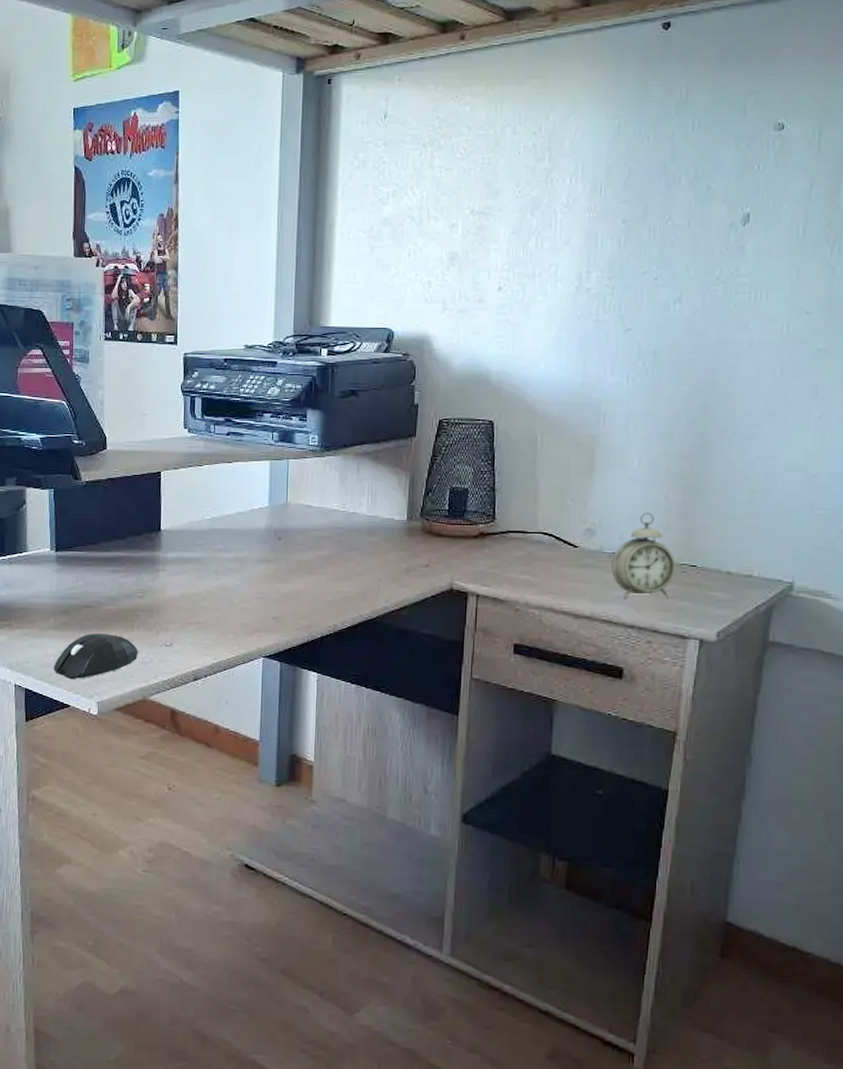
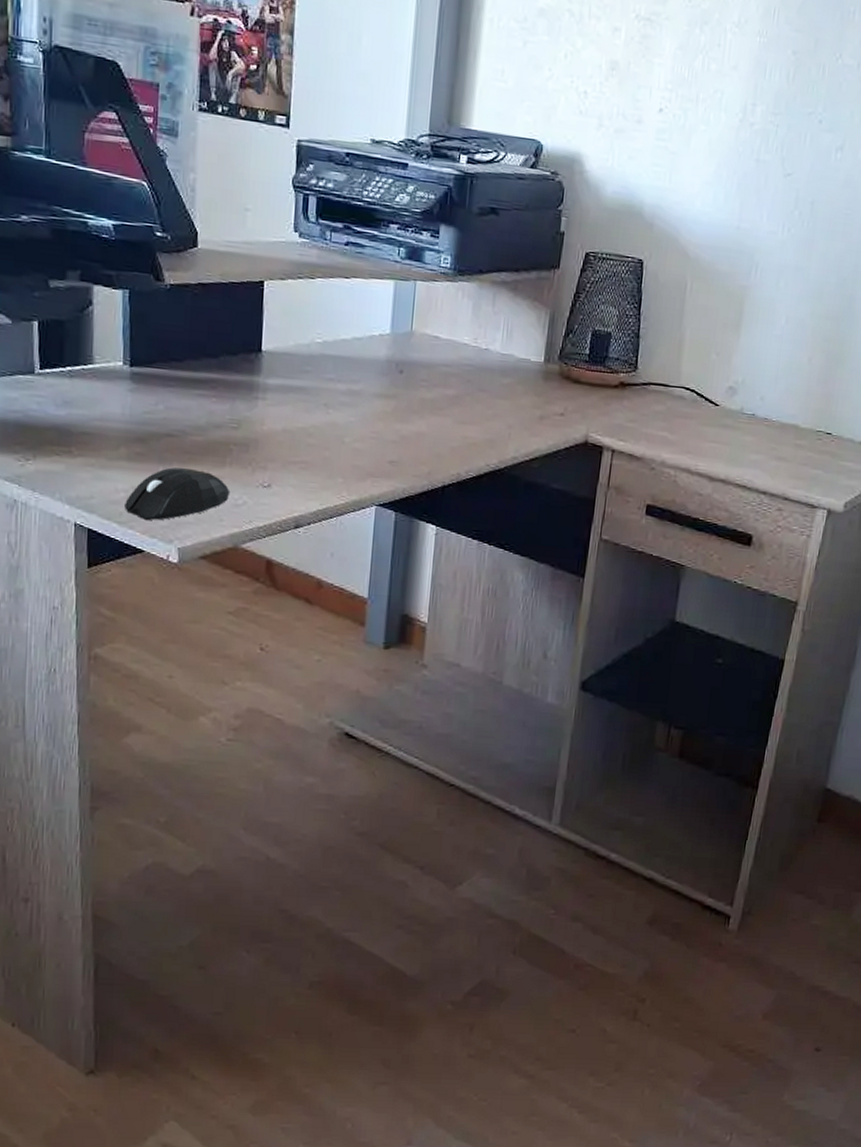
alarm clock: present [611,512,676,600] -> none [750,373,813,467]

